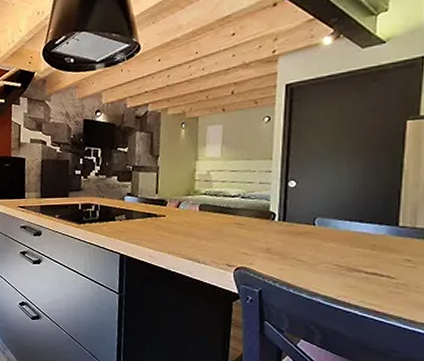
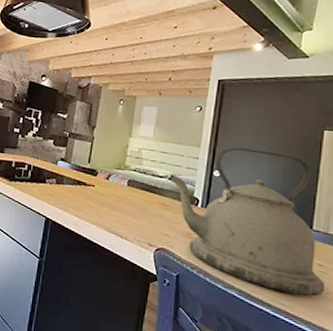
kettle: none [242,152,414,294] -> present [169,147,324,297]

